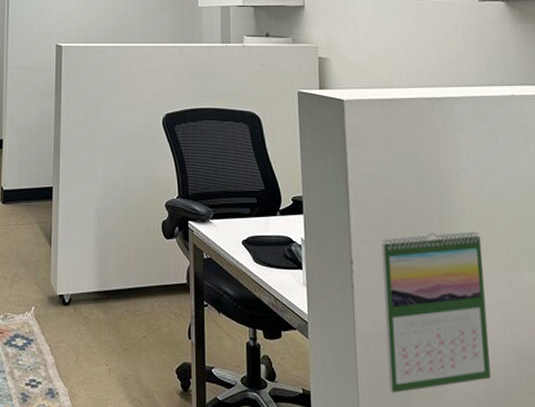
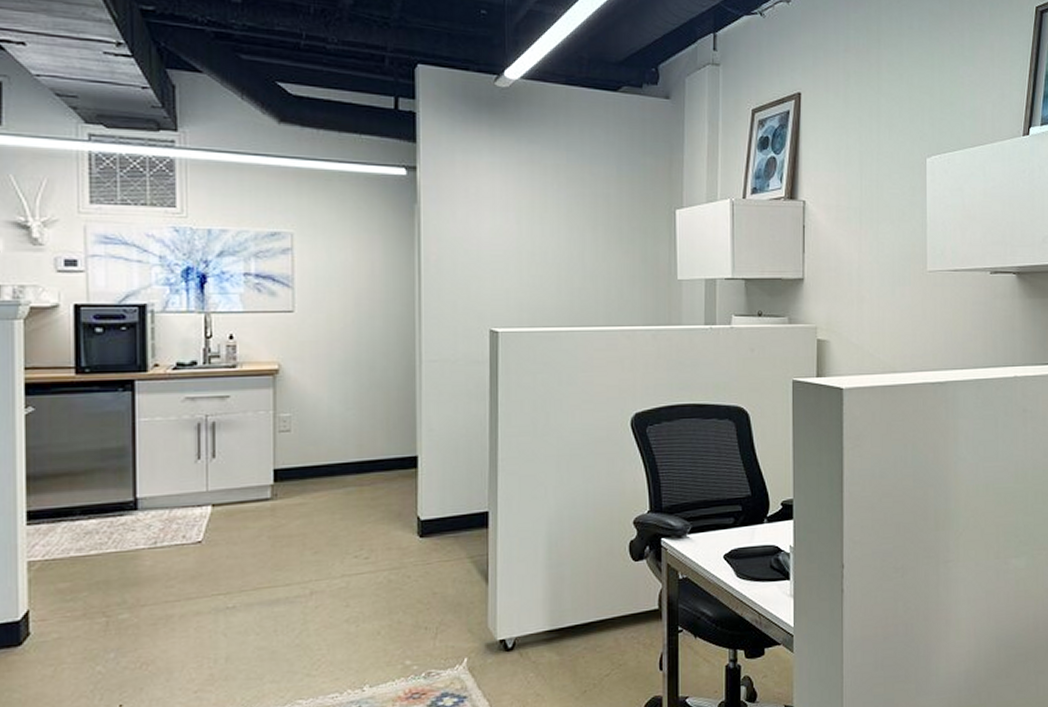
calendar: present [381,231,491,393] -> none [874,522,974,696]

